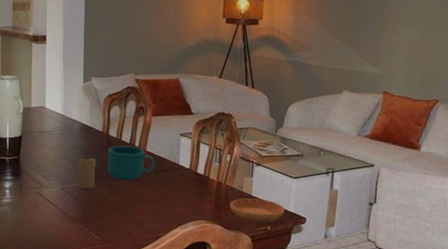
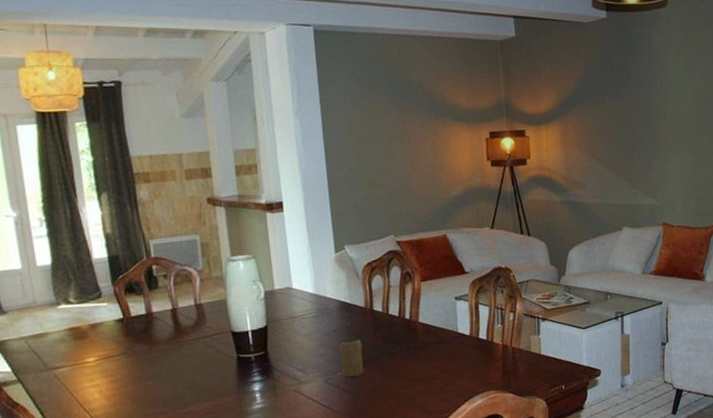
cup: present [107,145,154,181] -> none [374,319,430,360]
saucer: present [230,198,285,222] -> none [519,356,578,383]

